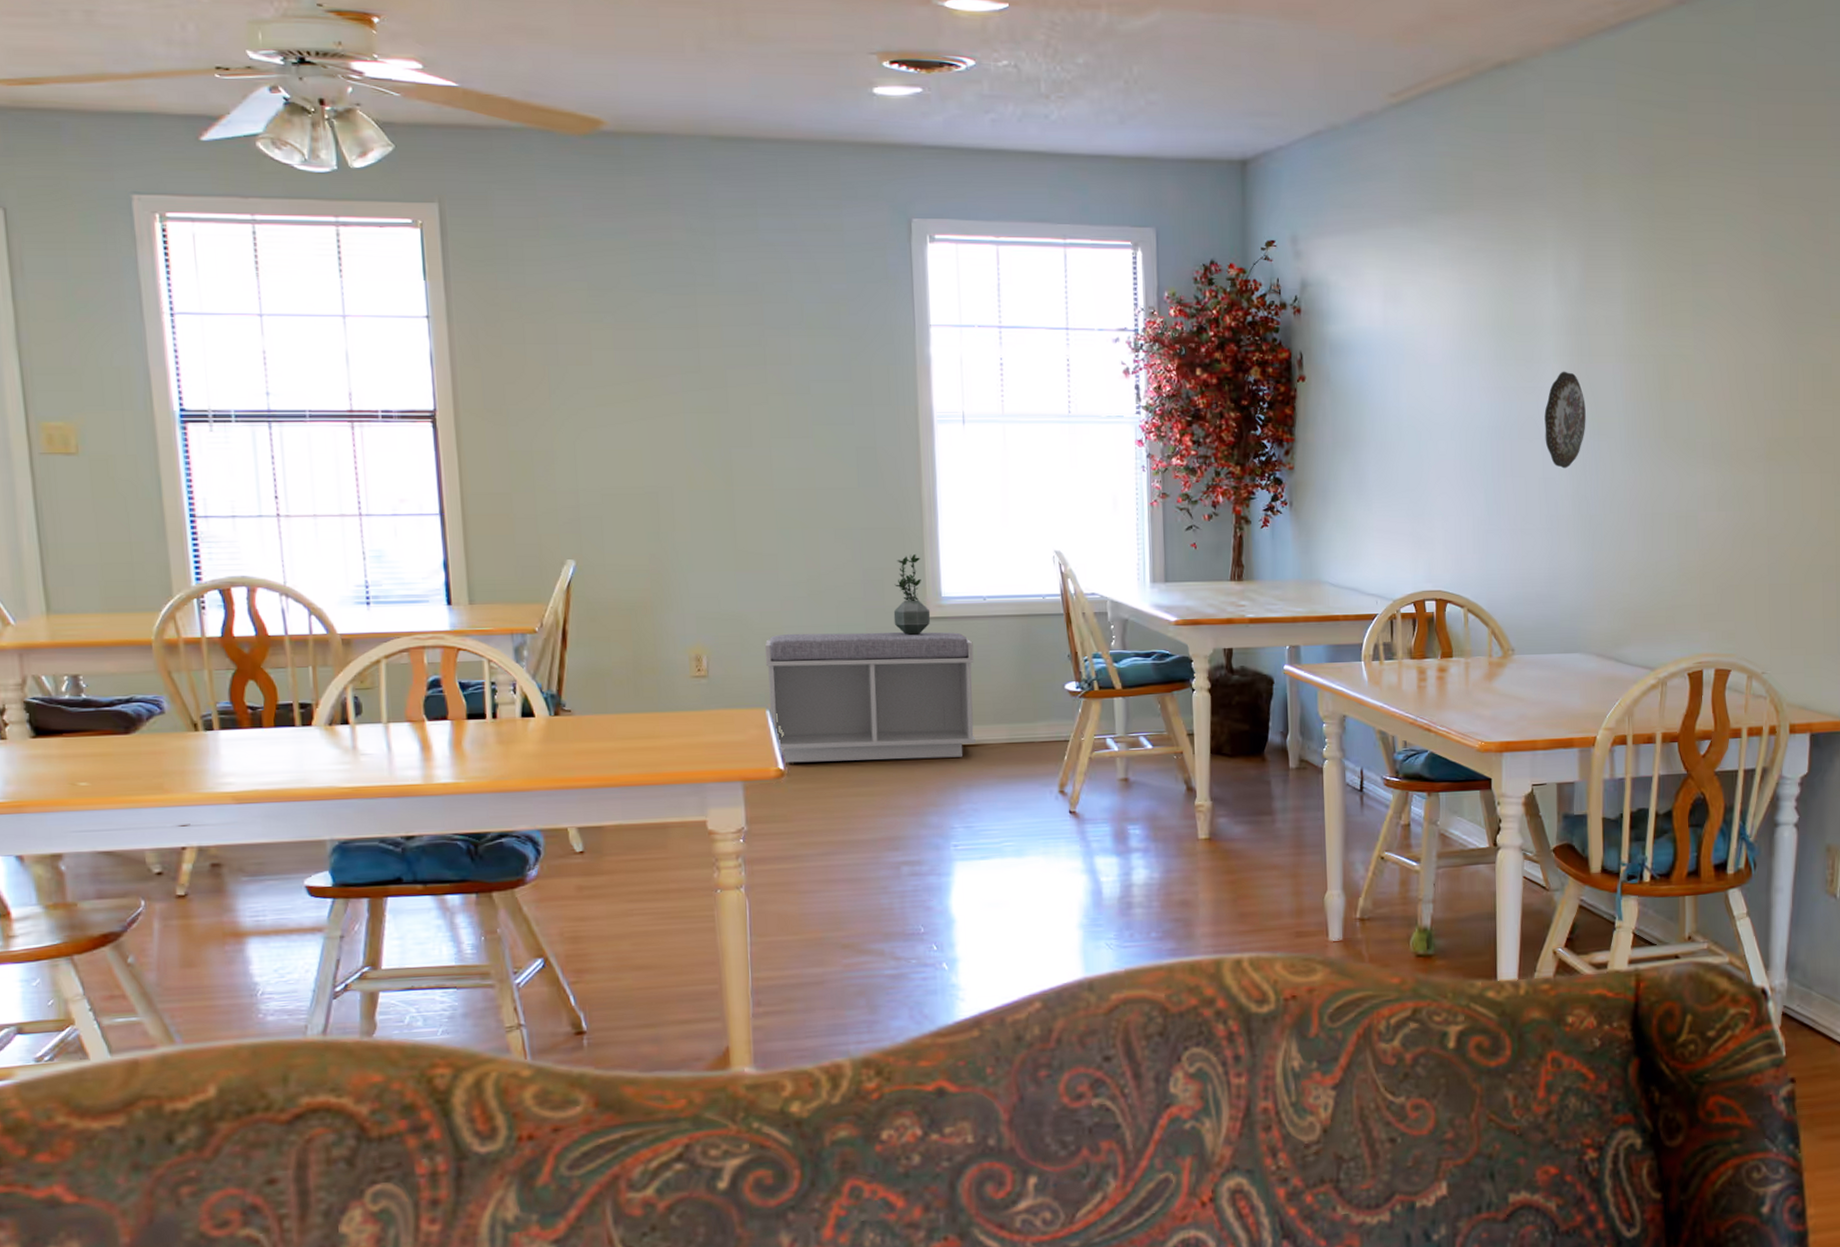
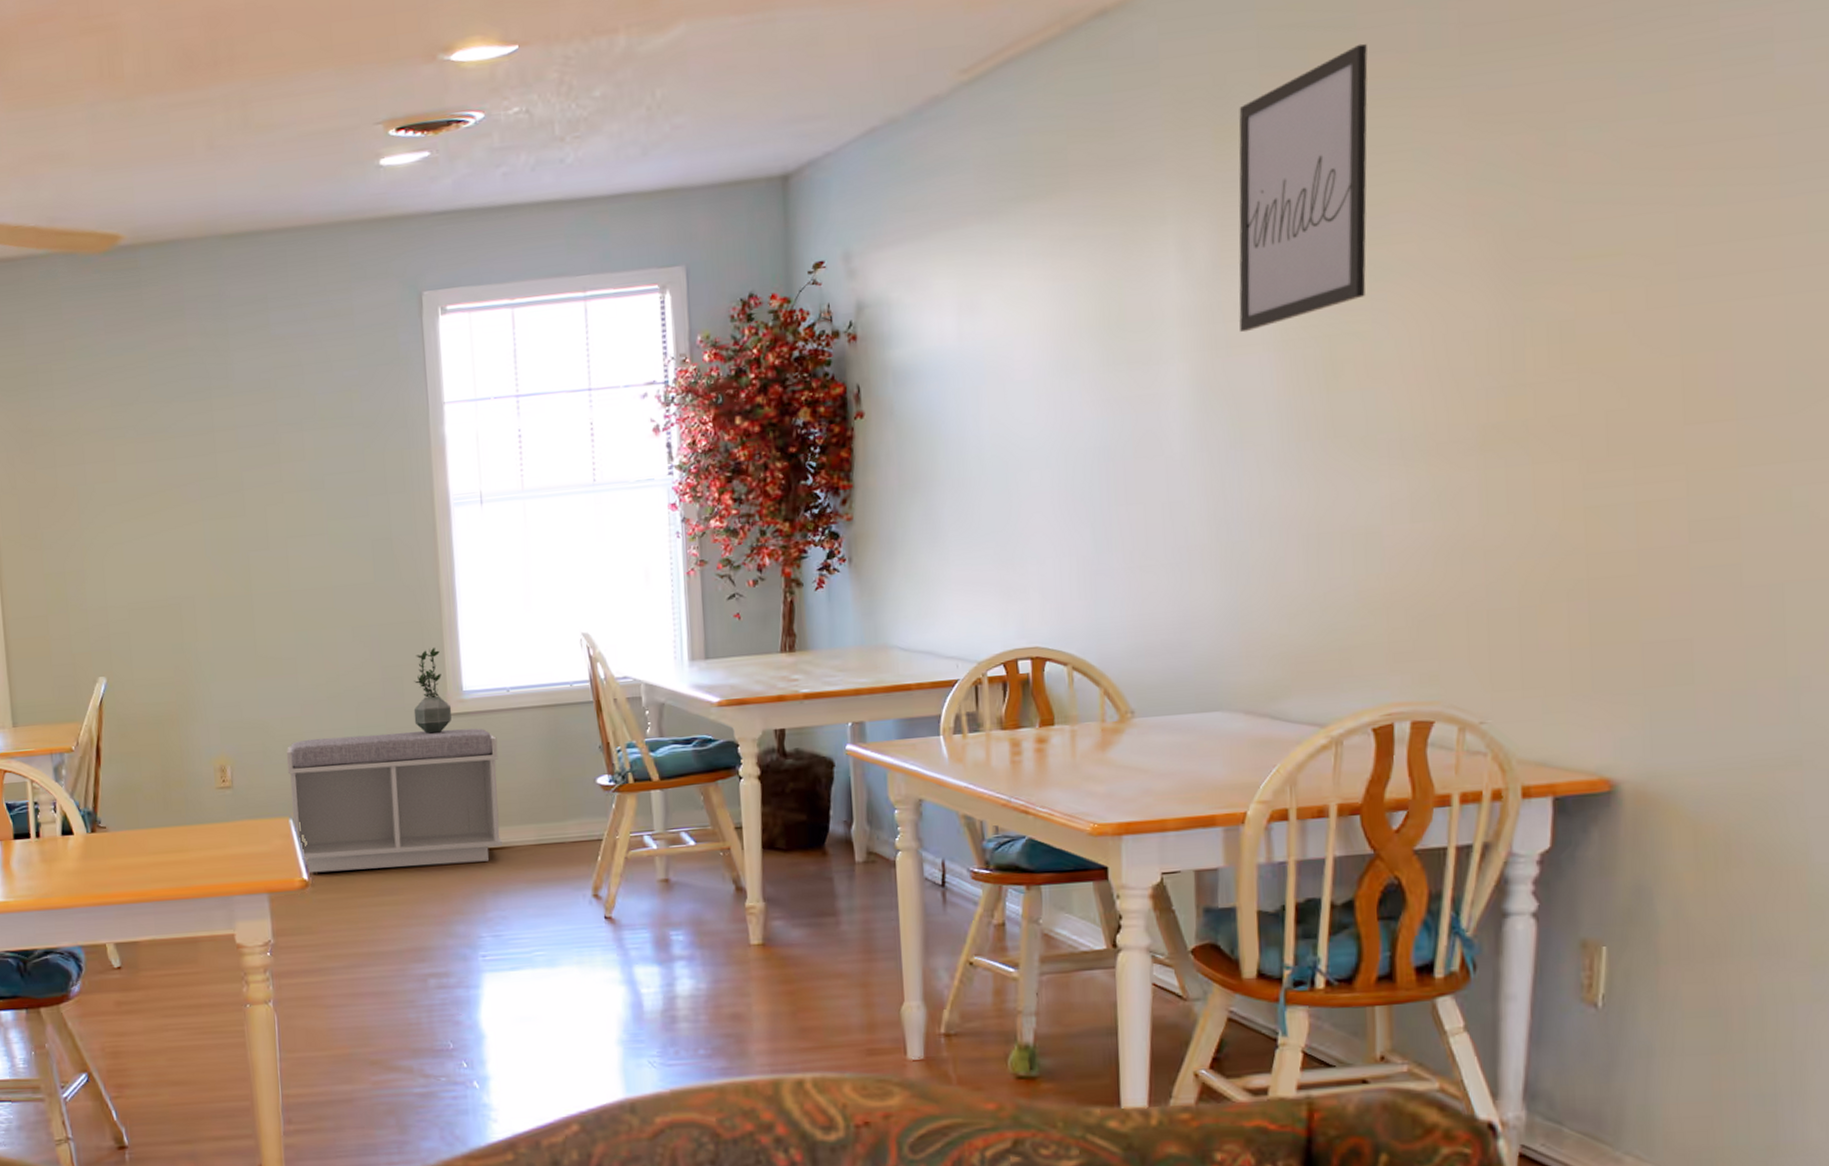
decorative plate: present [1544,371,1586,469] -> none [1167,370,1224,489]
wall art: none [1599,125,1695,345] -> present [1239,43,1368,333]

